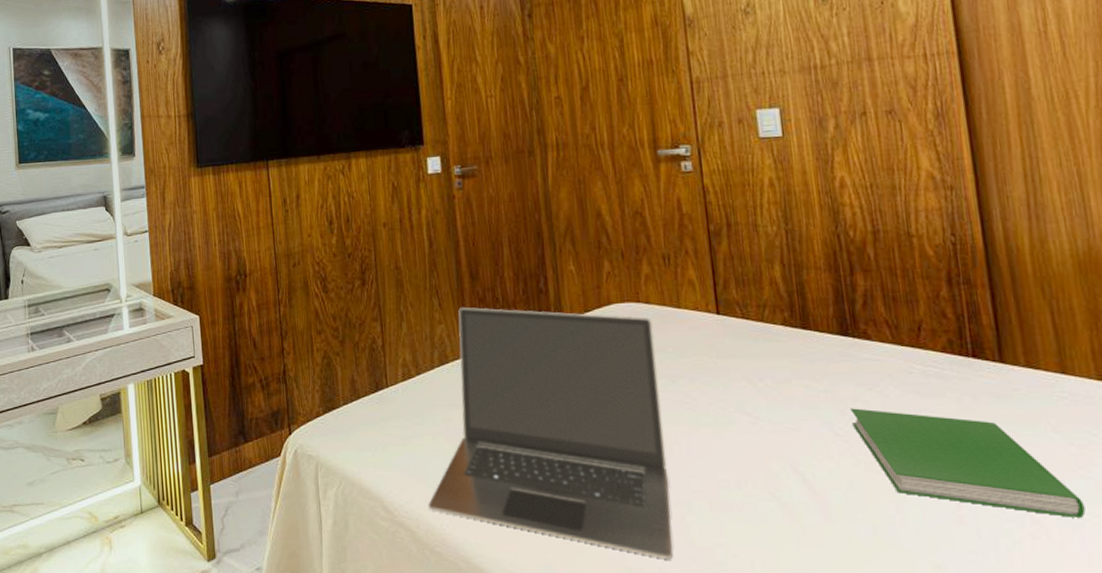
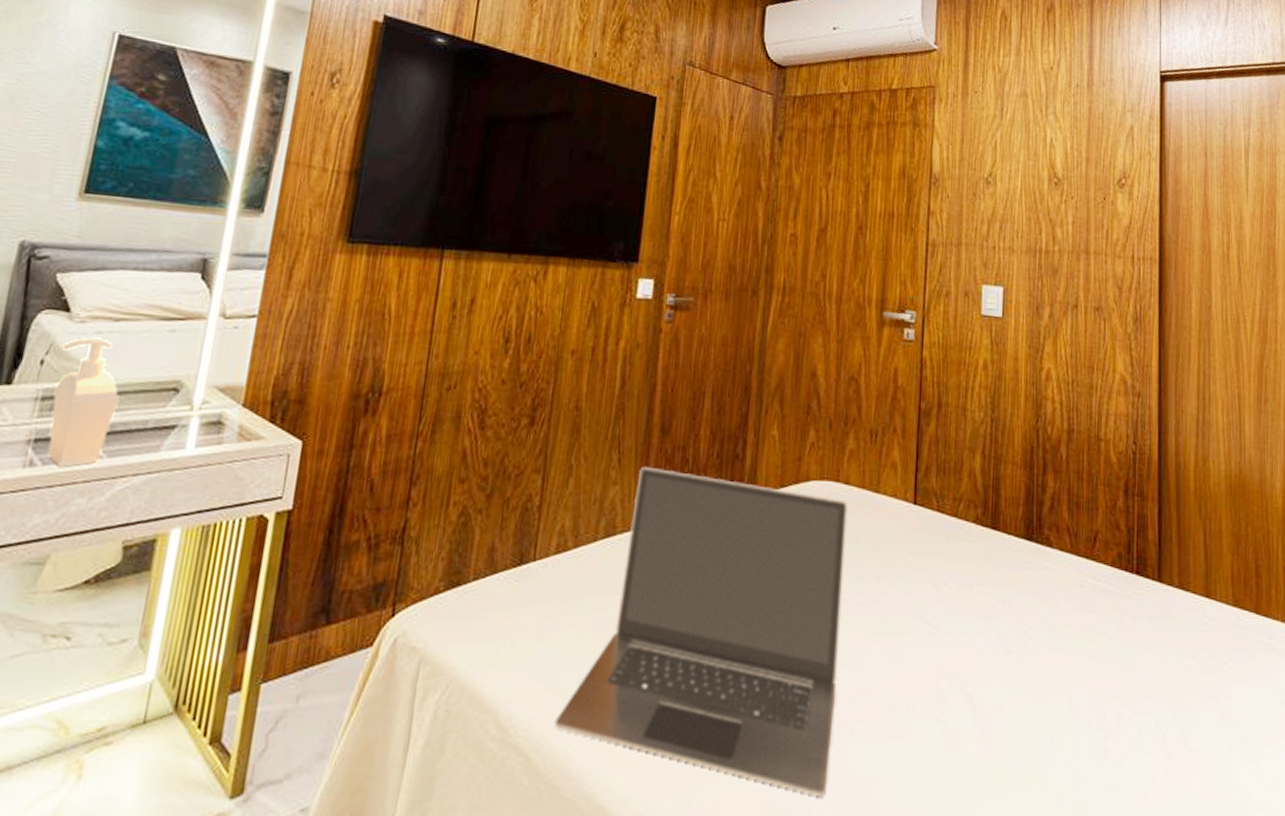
soap bottle: none [32,262,74,351] -> present [48,338,119,469]
hardcover book: present [849,408,1086,519] -> none [1023,622,1210,753]

